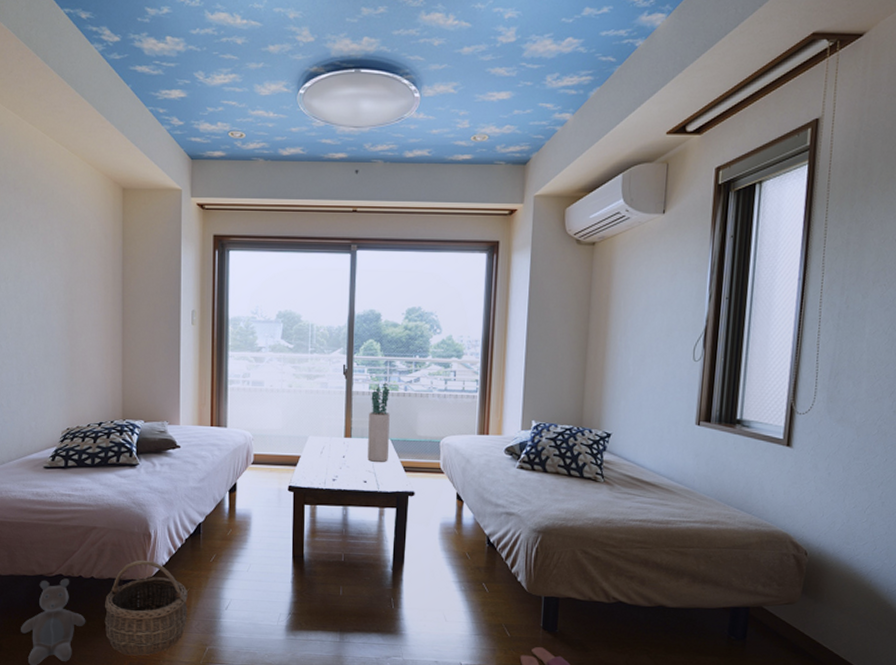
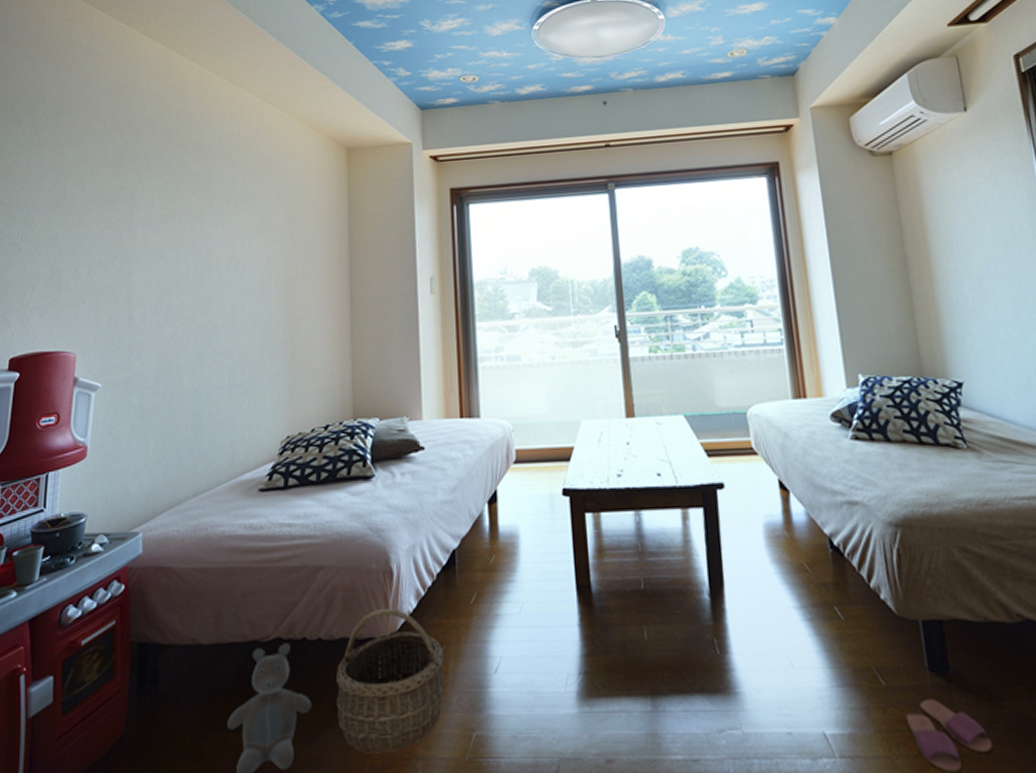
vase: present [367,380,390,462] -> none [652,340,684,447]

